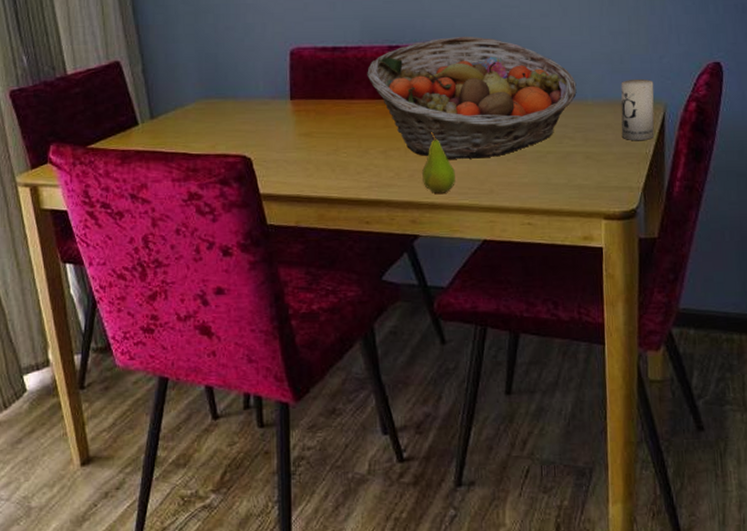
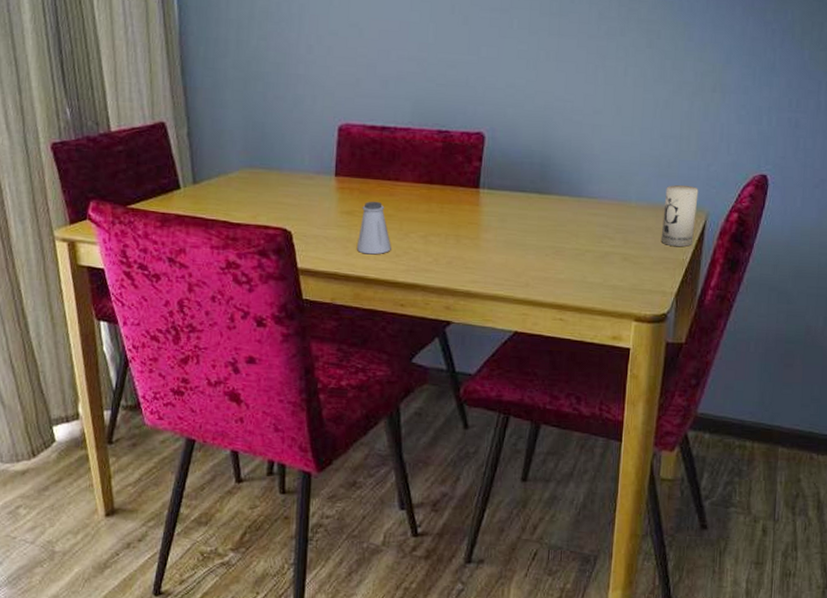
saltshaker: none [318,120,352,174] -> present [357,201,391,255]
fruit basket: present [367,36,577,159] -> none [414,126,622,251]
fruit: present [422,132,455,193] -> none [460,221,493,283]

